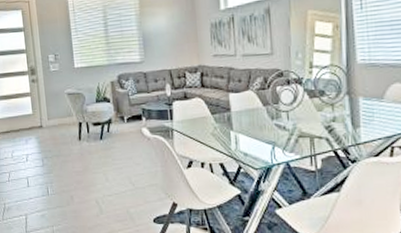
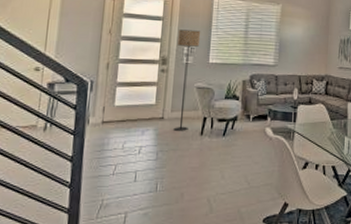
floor lamp: none [40,36,66,139] -> present [173,29,201,132]

